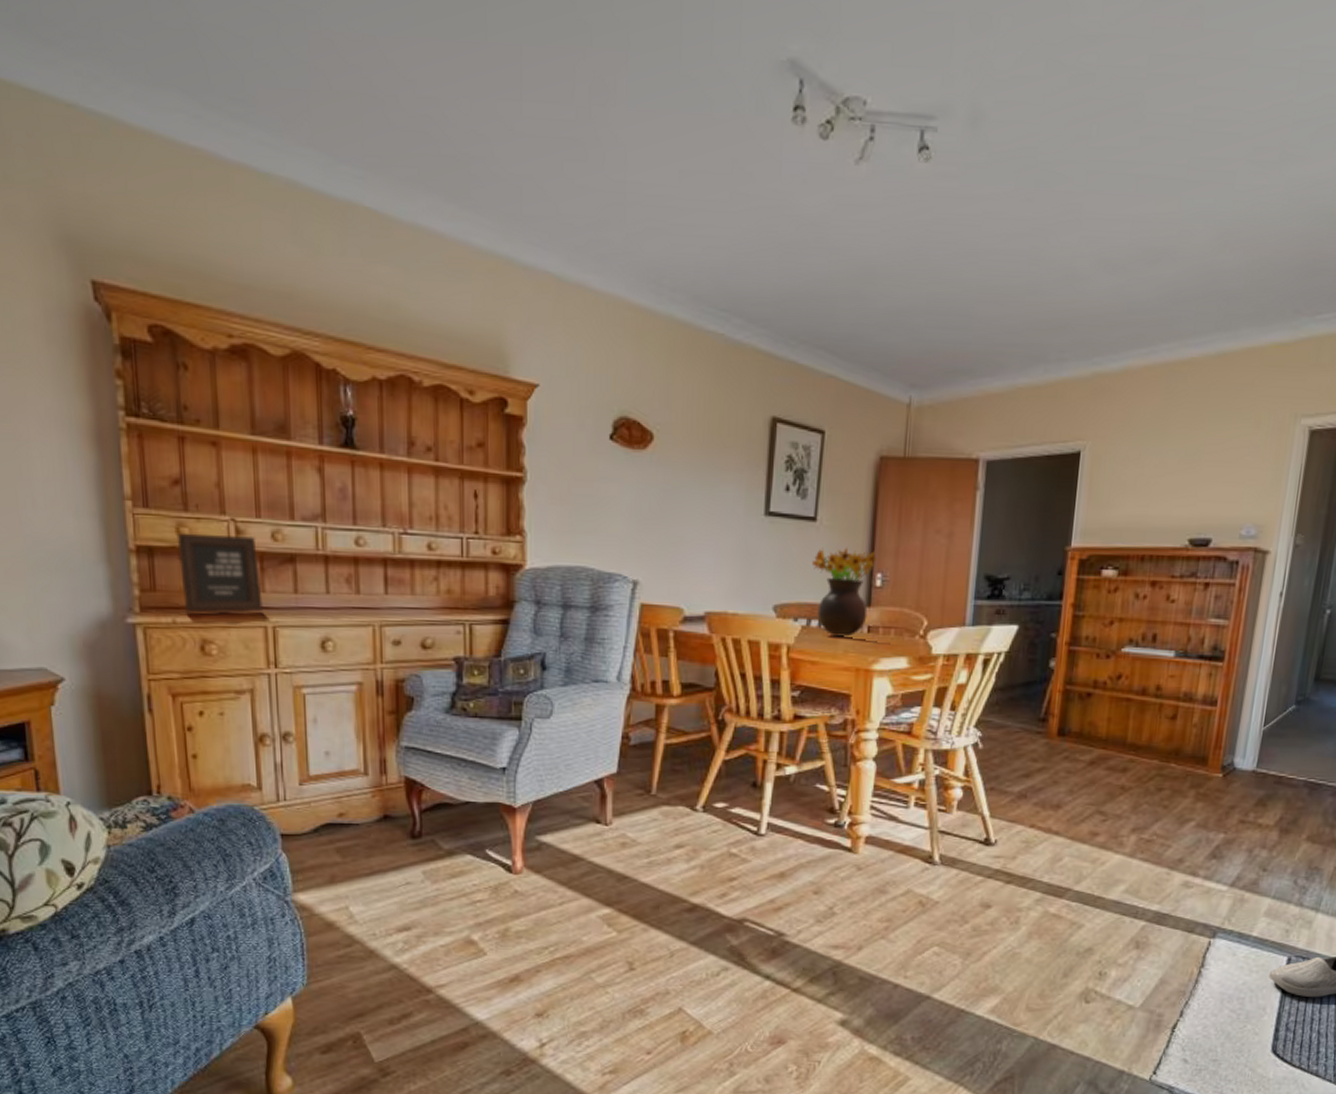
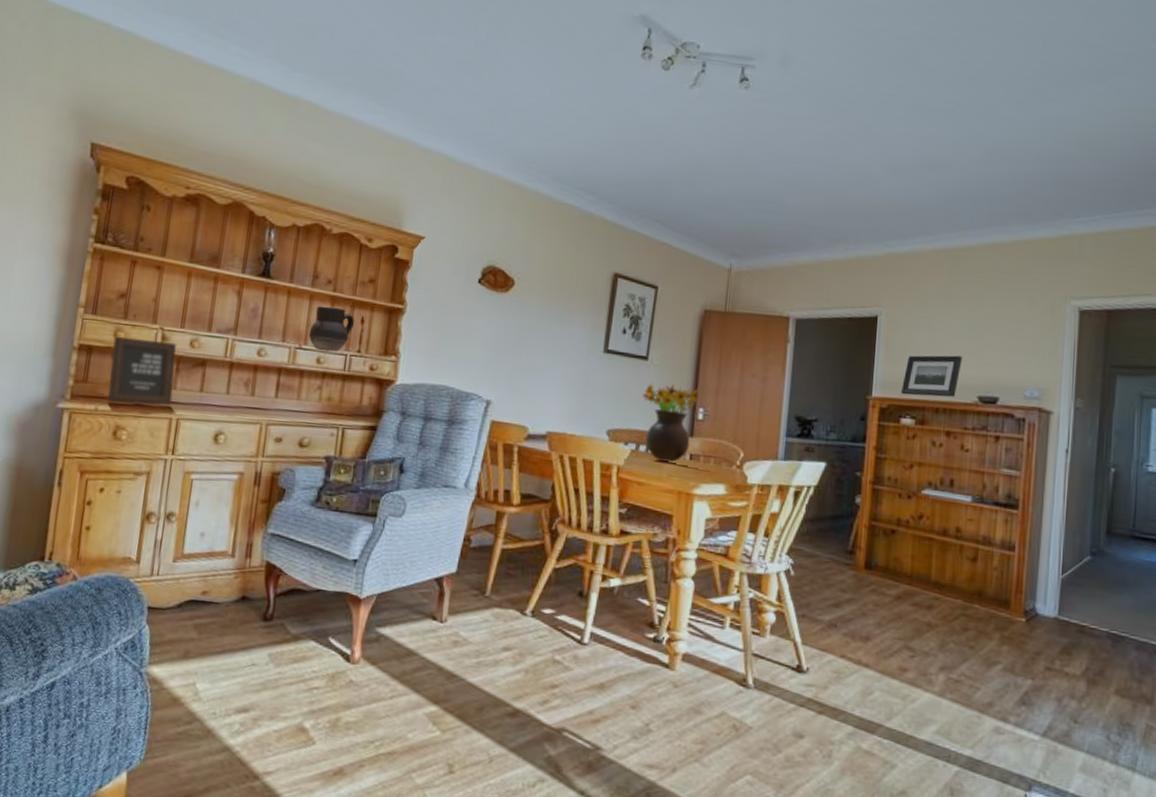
ceramic jug: none [413,479,467,536] -> present [308,305,355,352]
picture frame: none [1103,493,1174,543] -> present [900,355,962,397]

